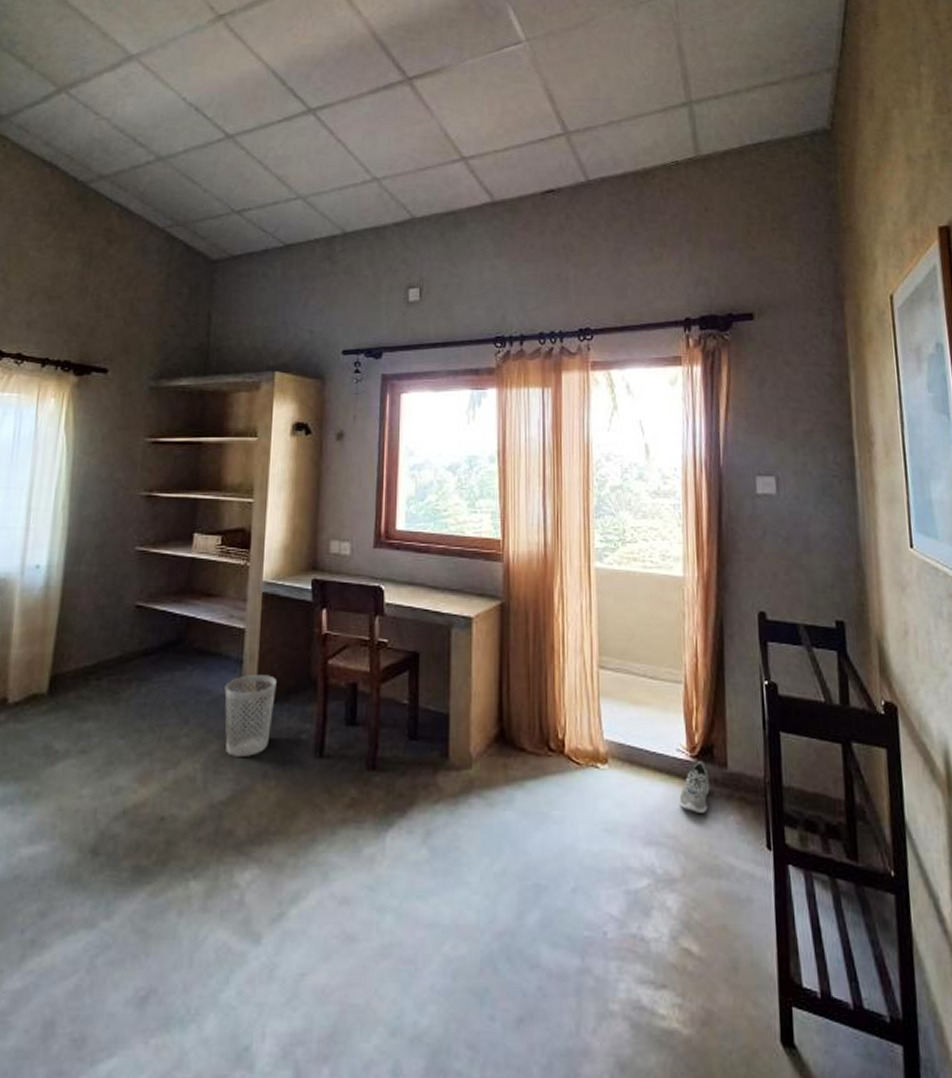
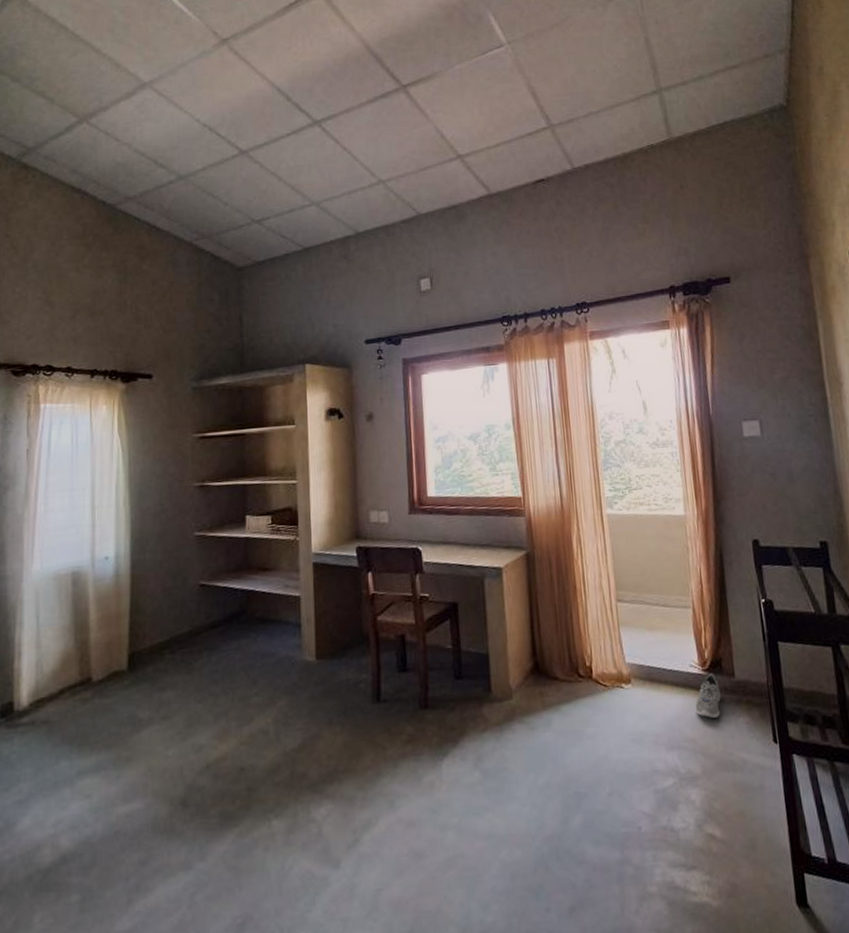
wastebasket: present [224,675,277,756] -> none [287,635,333,709]

